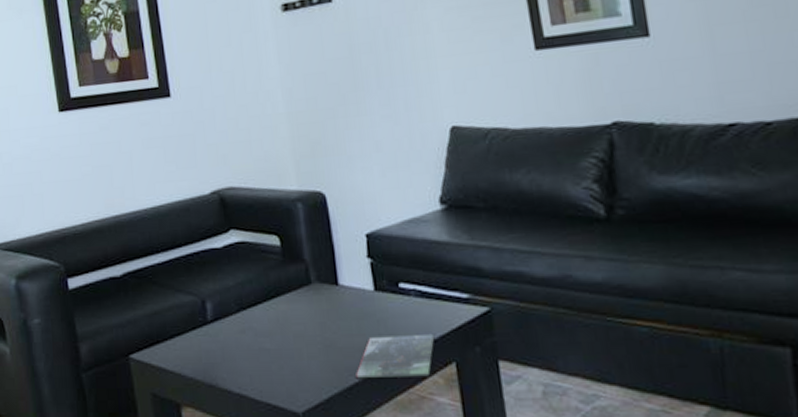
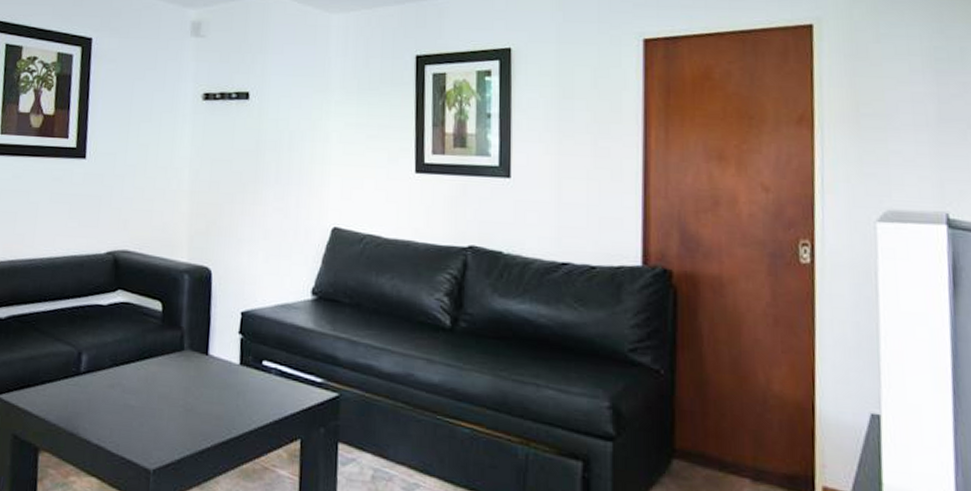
magazine: present [356,335,435,379] -> none [209,406,286,450]

